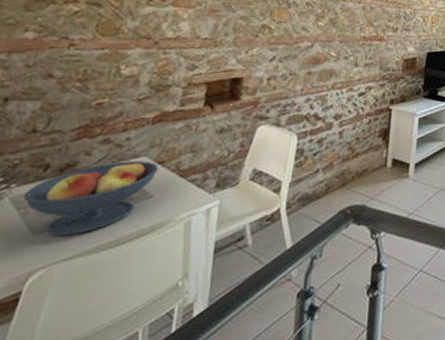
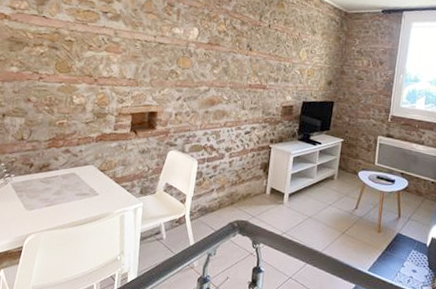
fruit bowl: present [23,160,159,237] -> none [19,166,102,214]

